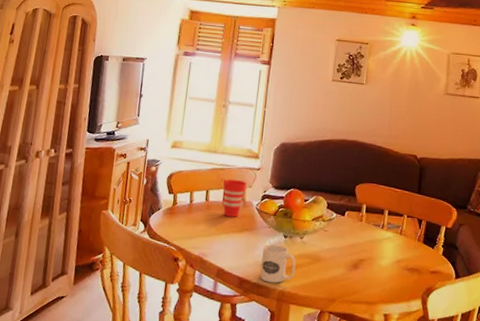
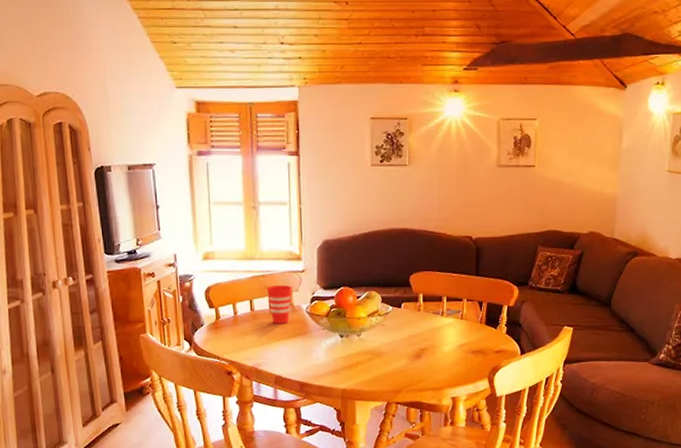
mug: present [260,244,296,283] -> none [320,345,356,383]

